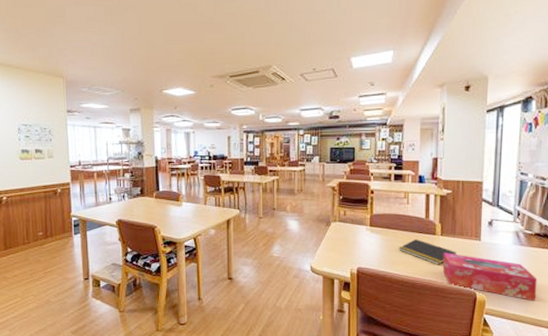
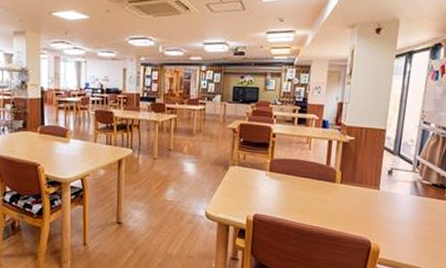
notepad: present [398,239,457,265] -> none [297,186,355,214]
tissue box: present [442,252,538,302] -> none [339,201,431,252]

